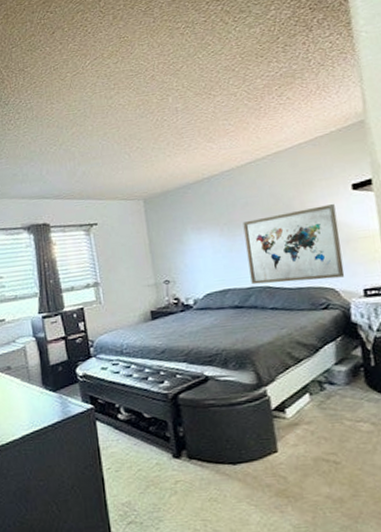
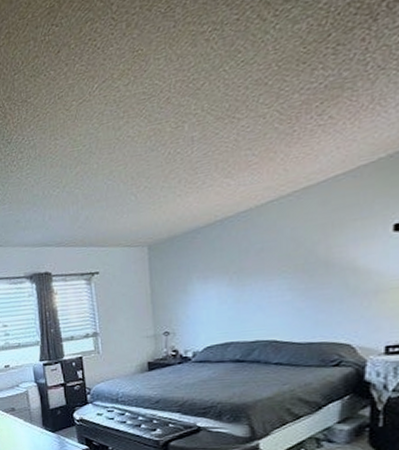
wall art: present [243,204,345,285] -> none [255,249,368,338]

